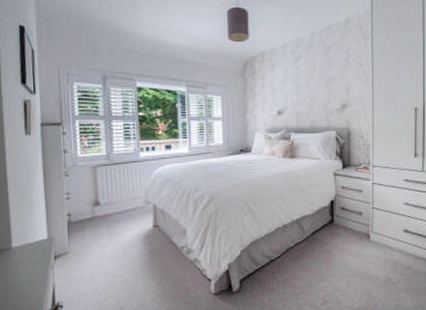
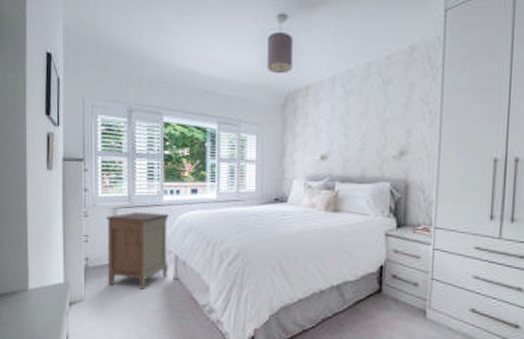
nightstand: none [85,168,148,238] -> present [105,212,170,289]

